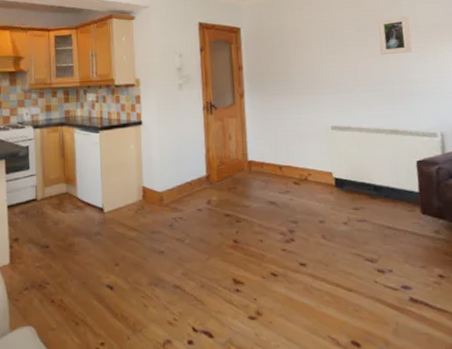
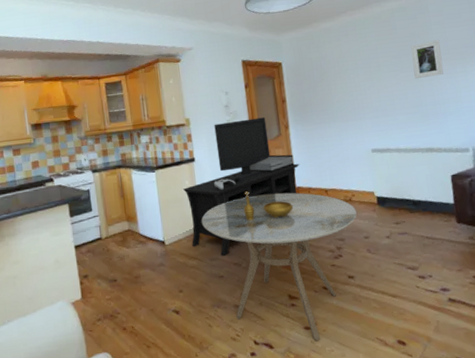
media console: none [128,83,254,229] -> present [183,117,300,256]
dining table: none [145,165,312,334] -> present [201,192,357,341]
decorative bowl: none [190,161,244,193] -> present [243,191,294,220]

